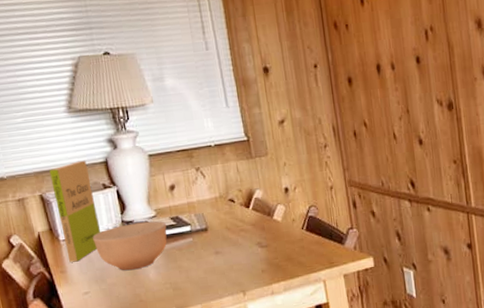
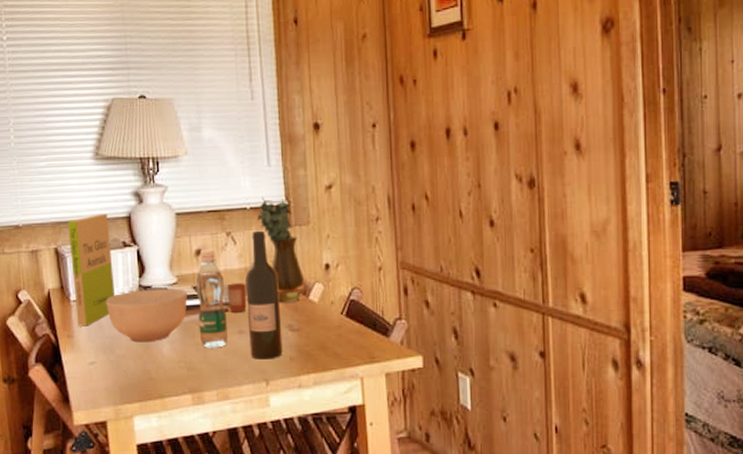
bottle: none [172,184,206,270] -> present [195,249,228,348]
candle: none [199,210,220,237] -> present [223,283,247,312]
wine bottle: none [216,163,255,275] -> present [245,230,283,360]
vase: none [222,134,268,224] -> present [257,196,304,302]

